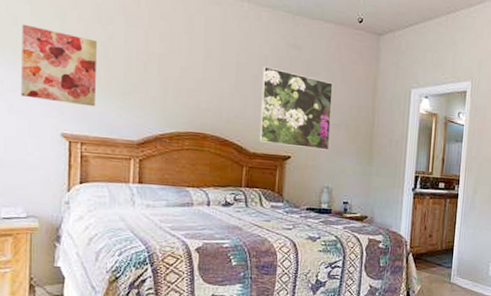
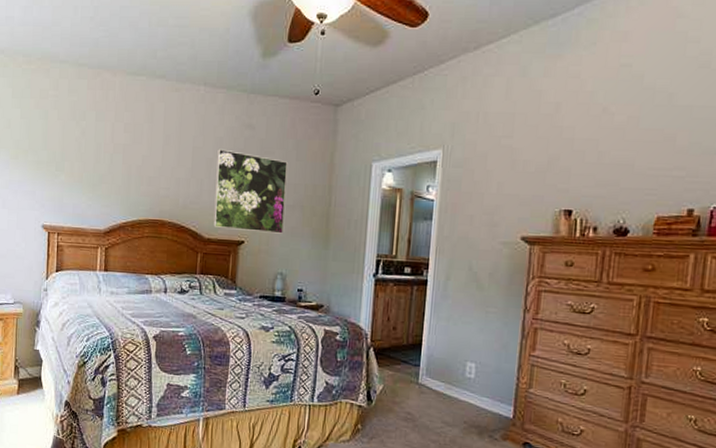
wall art: present [21,24,97,107] -> none [12,127,72,199]

